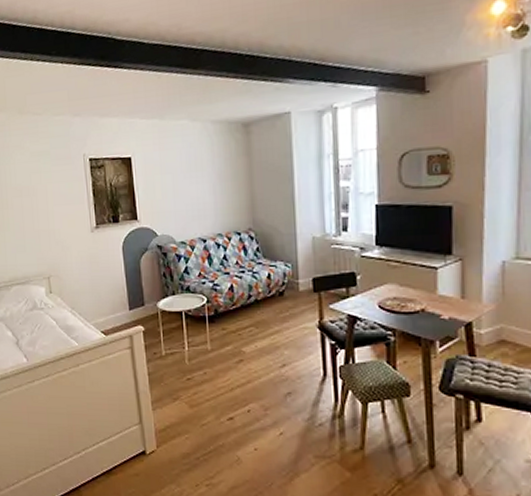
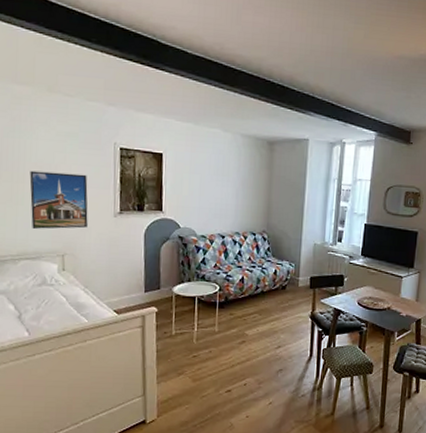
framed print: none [11,192,68,253] -> present [29,170,88,229]

